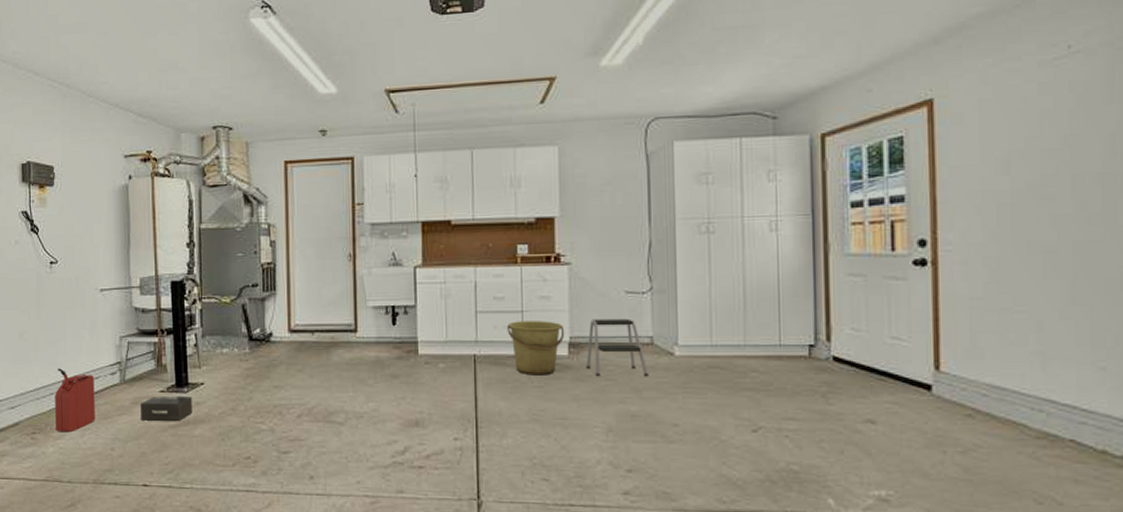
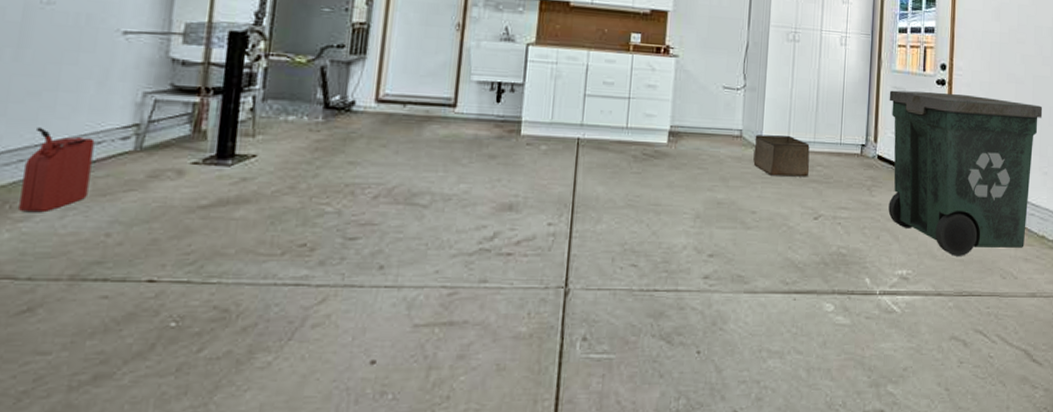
box: present [140,396,193,421] -> none [158,169,238,200]
bucket: present [507,321,565,376] -> none [613,107,667,162]
step stool: present [586,318,649,377] -> none [682,110,736,167]
storage bin: none [669,339,742,385] -> present [753,135,810,177]
recycling bin: none [843,275,1093,475] -> present [888,90,1043,256]

